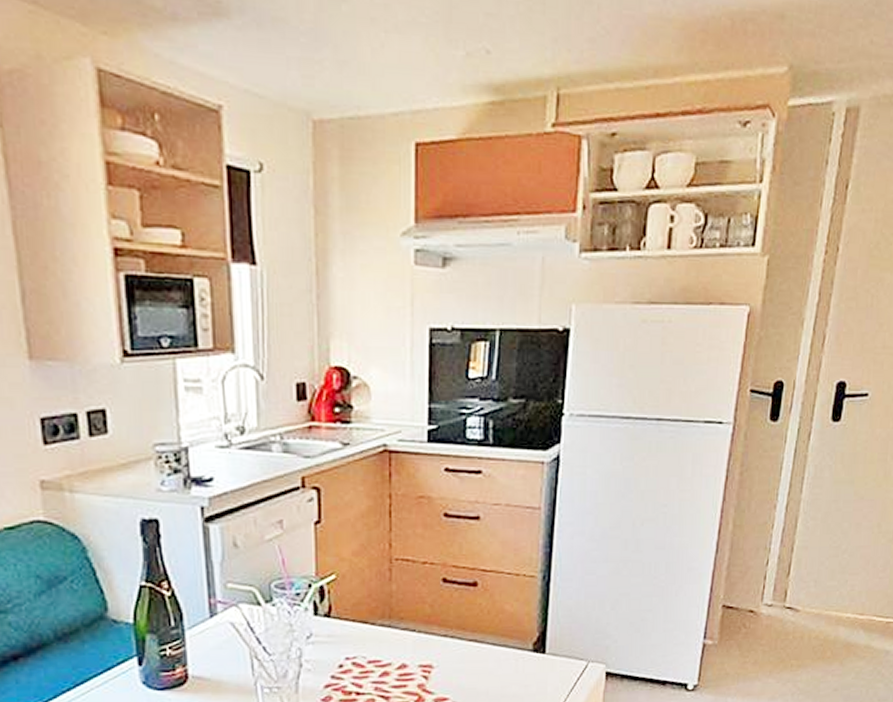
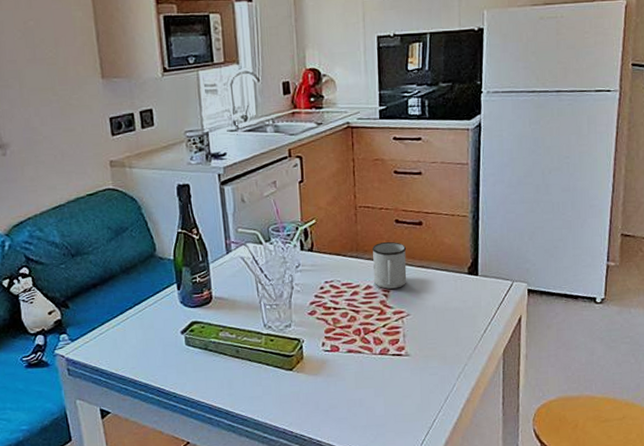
mug: none [411,607,456,669] -> present [373,242,407,289]

